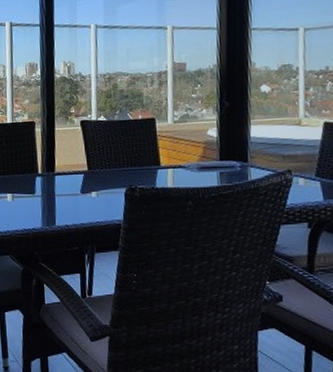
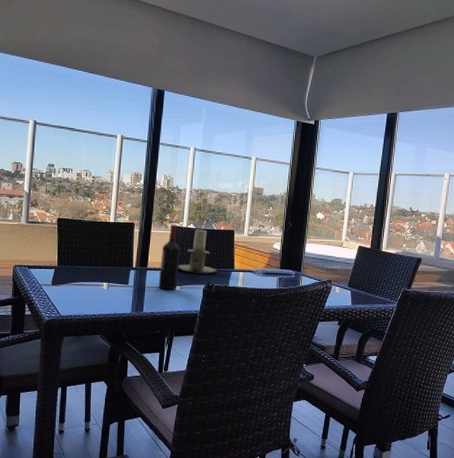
wine bottle: none [69,118,93,198] -> present [158,224,181,290]
candle holder: none [91,121,138,176] -> present [178,229,216,274]

